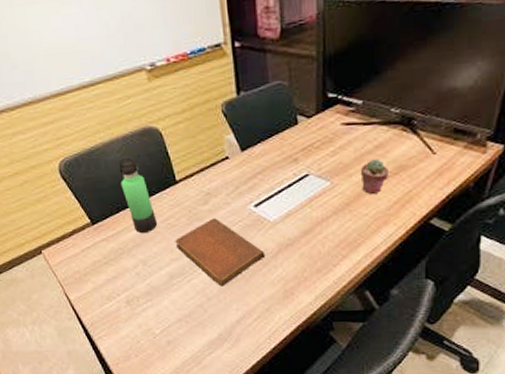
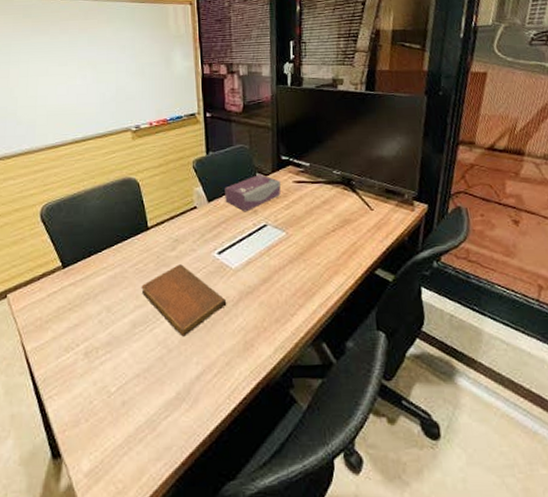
thermos bottle: present [119,155,158,234] -> none [96,202,126,279]
tissue box: none [260,117,326,161] -> present [225,174,281,212]
potted succulent: present [360,158,390,194] -> none [311,213,336,245]

